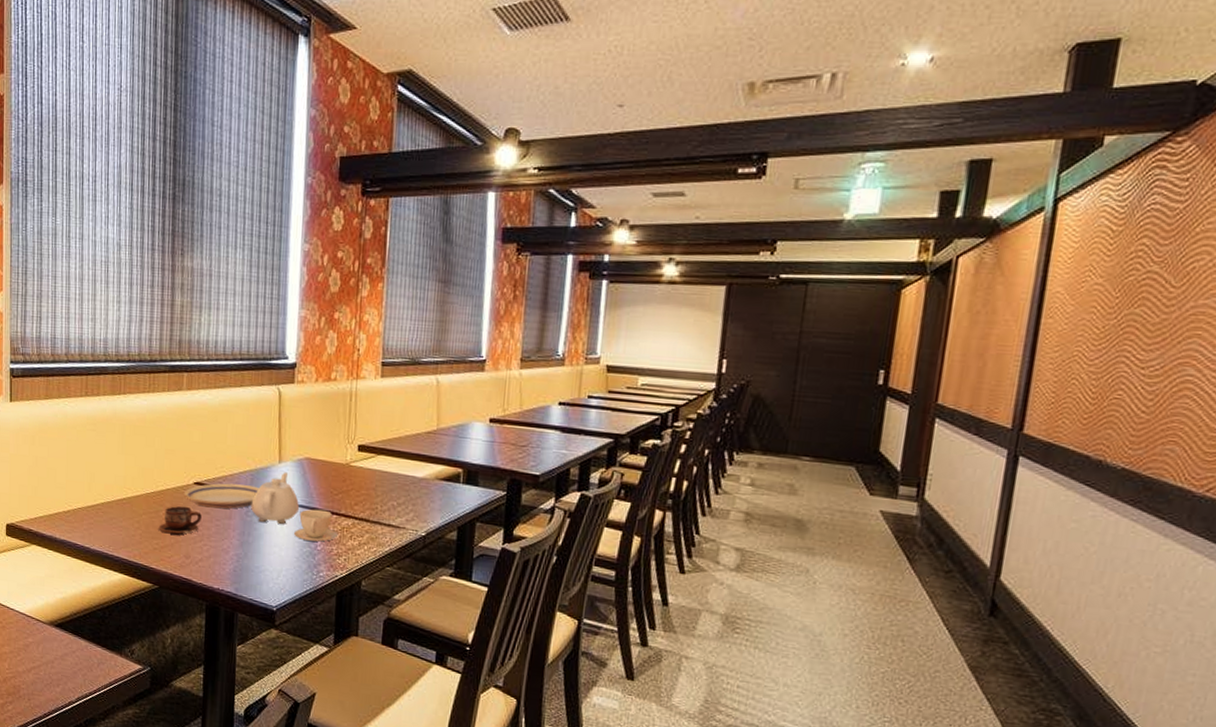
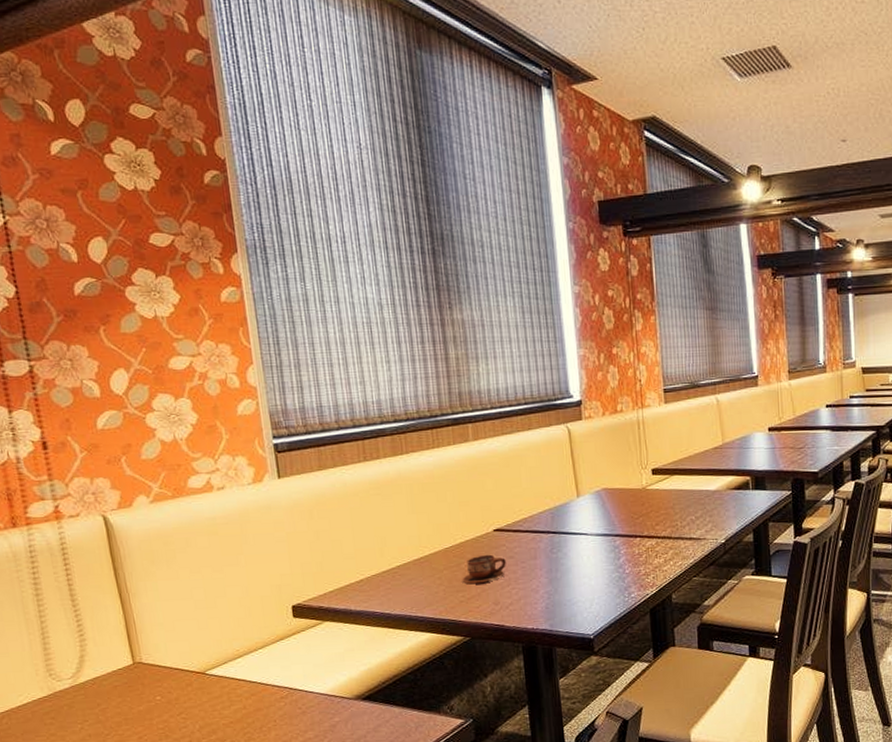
plate: present [185,483,260,509] -> none [485,523,562,552]
teapot: present [251,472,299,524] -> none [555,505,603,557]
teacup: present [294,509,339,542] -> none [601,535,644,566]

